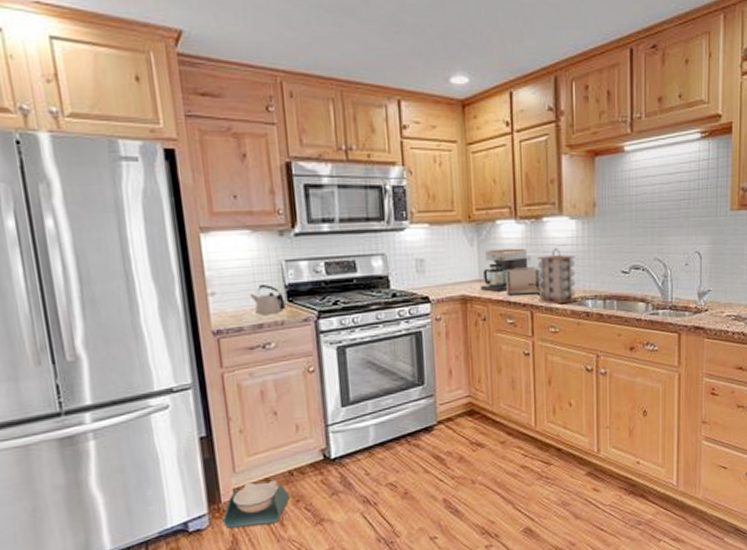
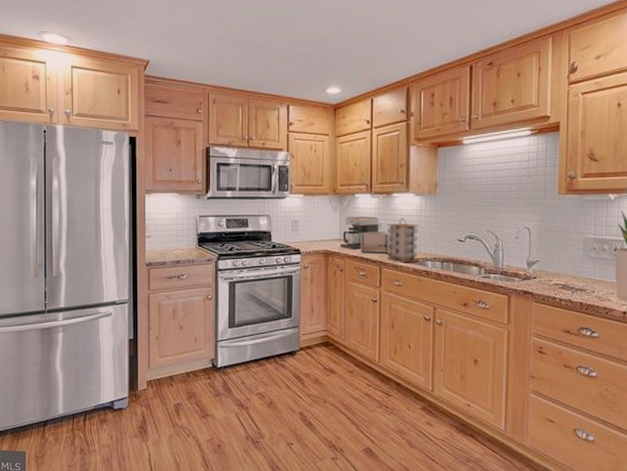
pet bowl: present [222,480,291,528] -> none [137,377,186,412]
kettle: present [250,284,285,316] -> none [173,232,196,255]

